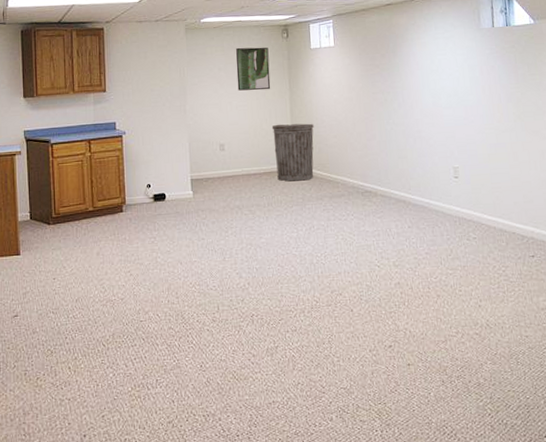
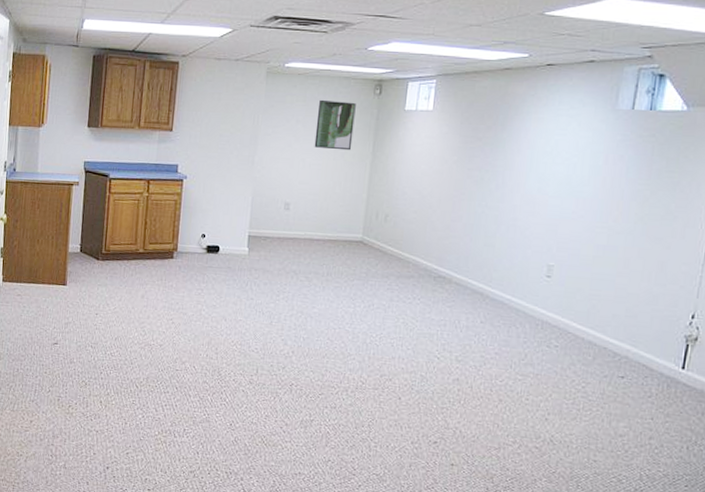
trash can: present [271,123,314,181] -> none [342,189,393,255]

